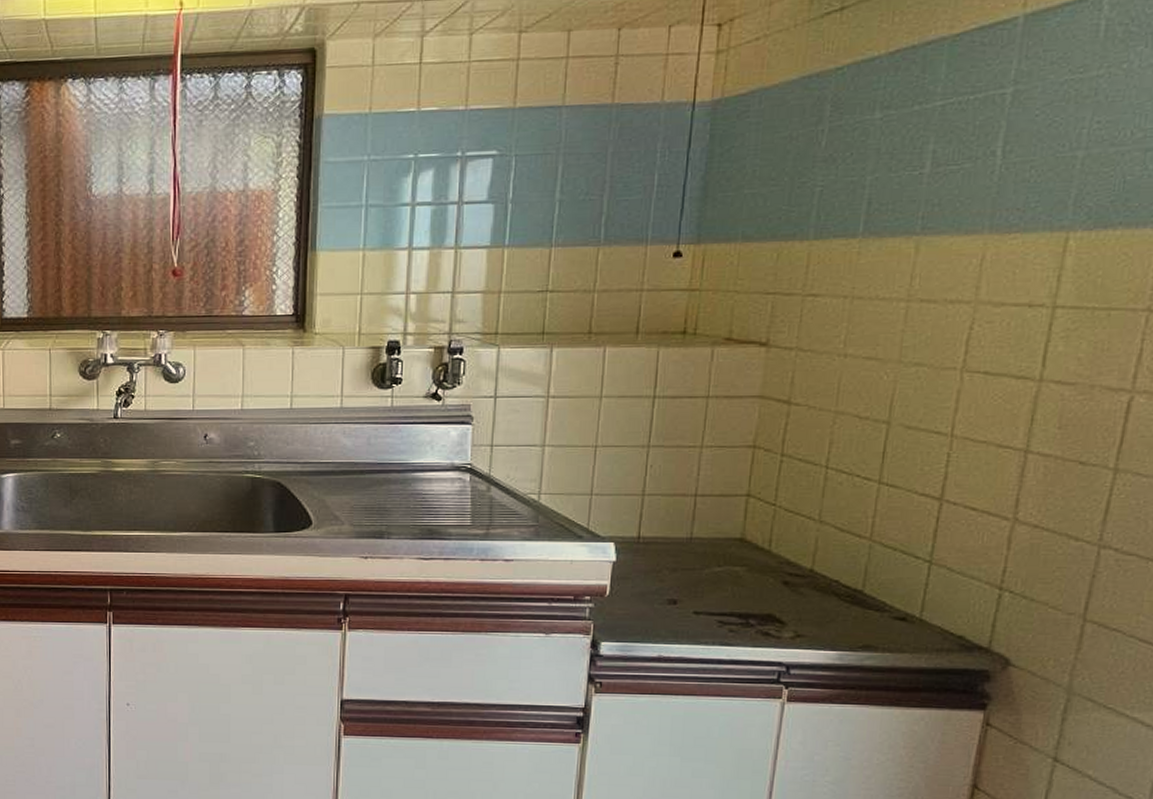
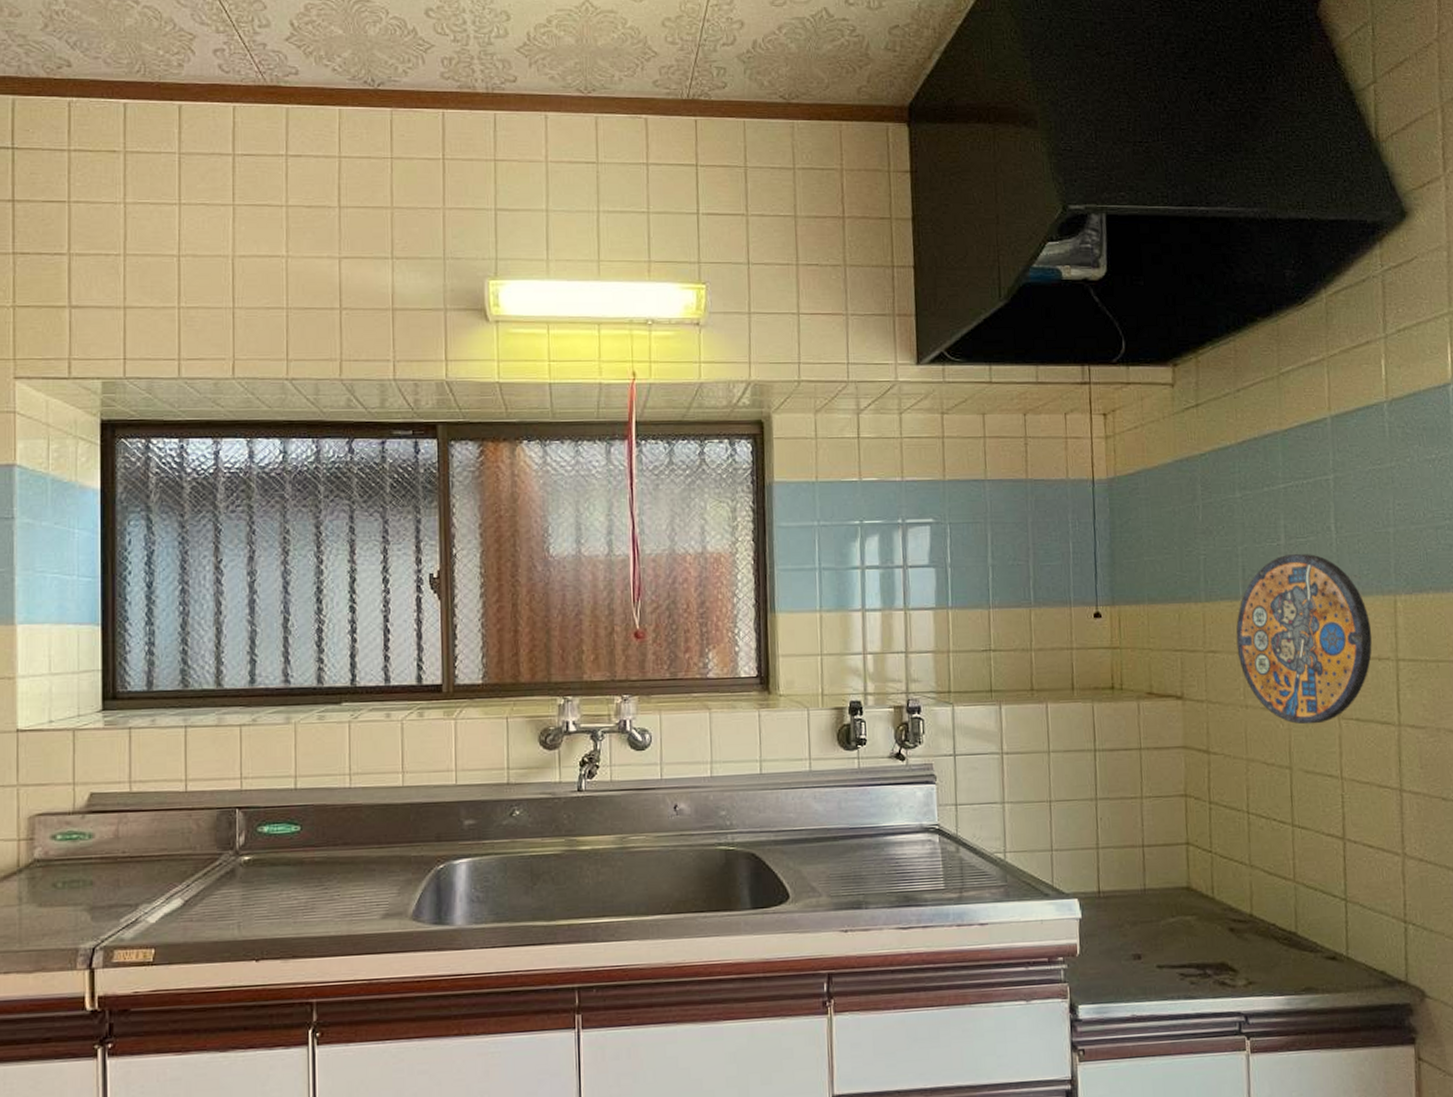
manhole cover: none [844,184,1027,377] -> present [1236,554,1372,725]

